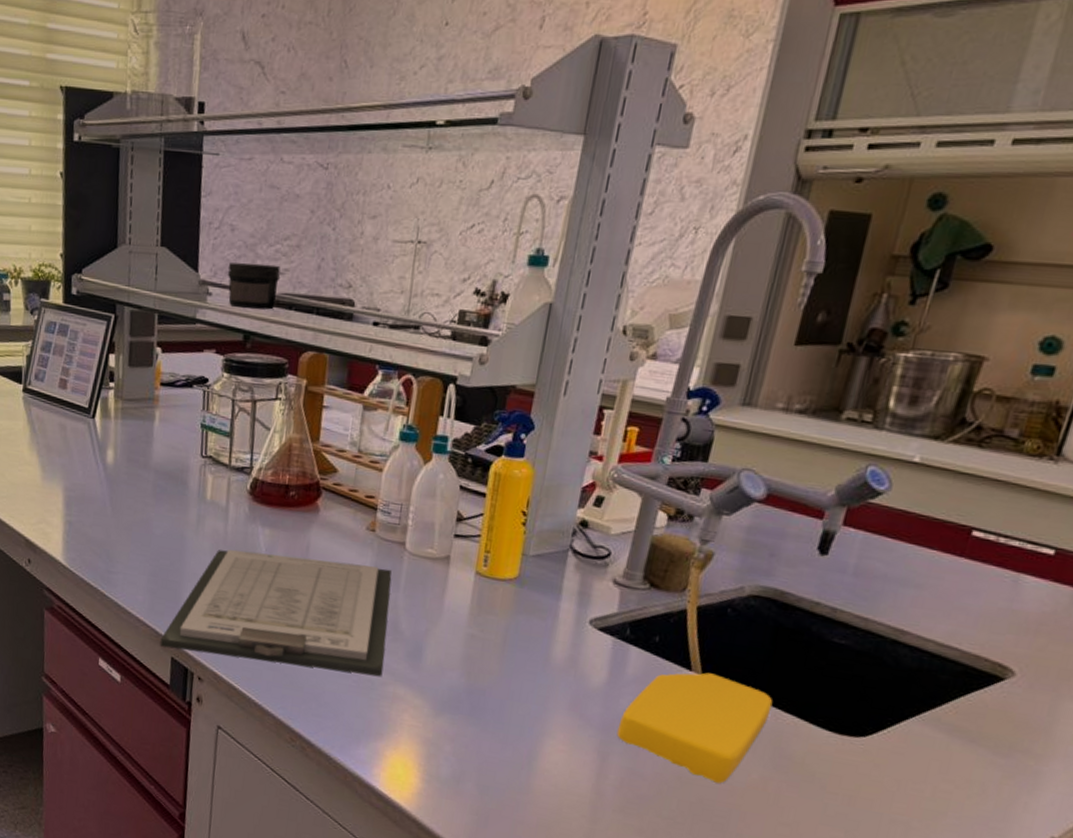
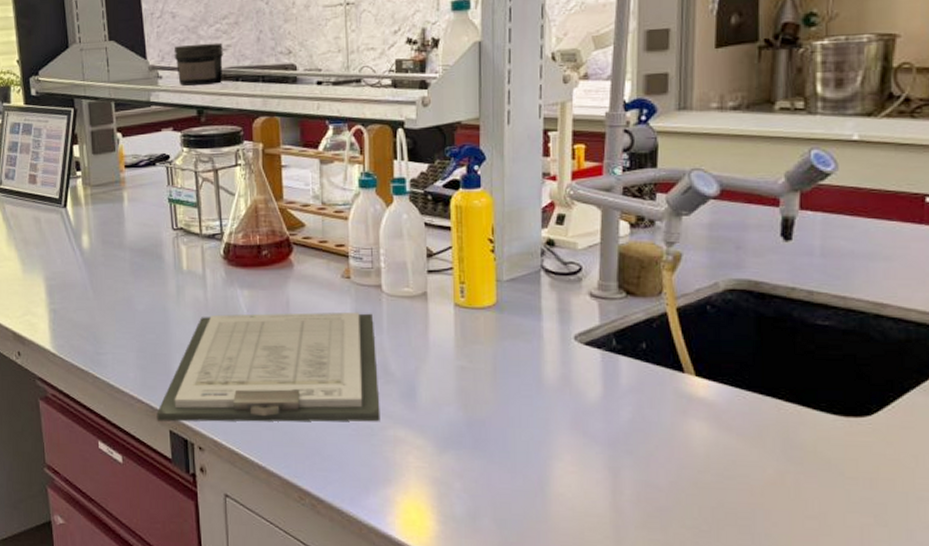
sponge: present [616,672,773,784] -> none [623,372,772,484]

